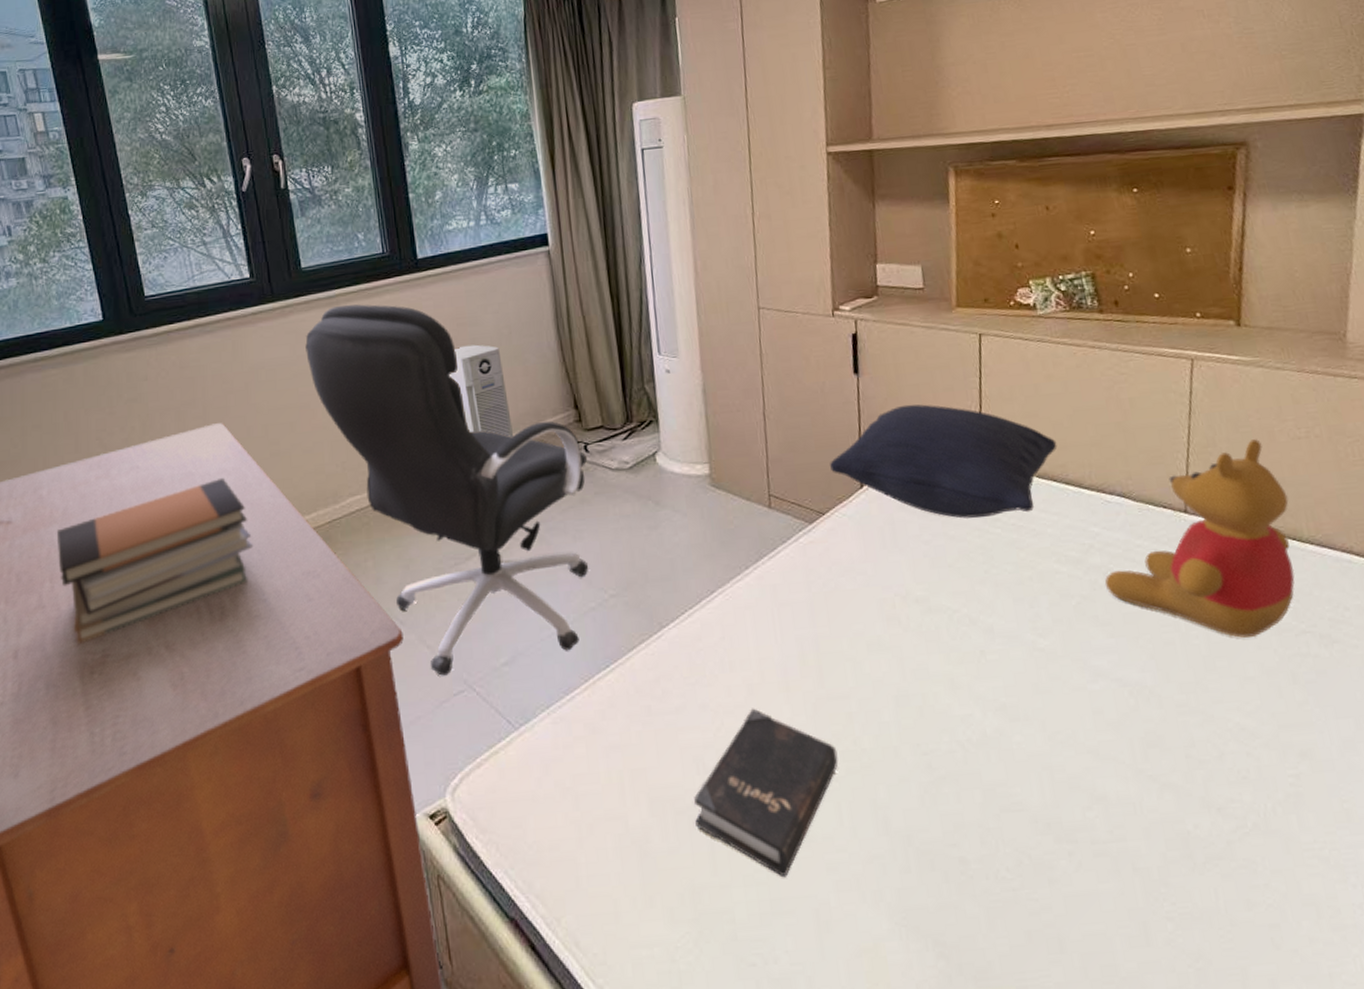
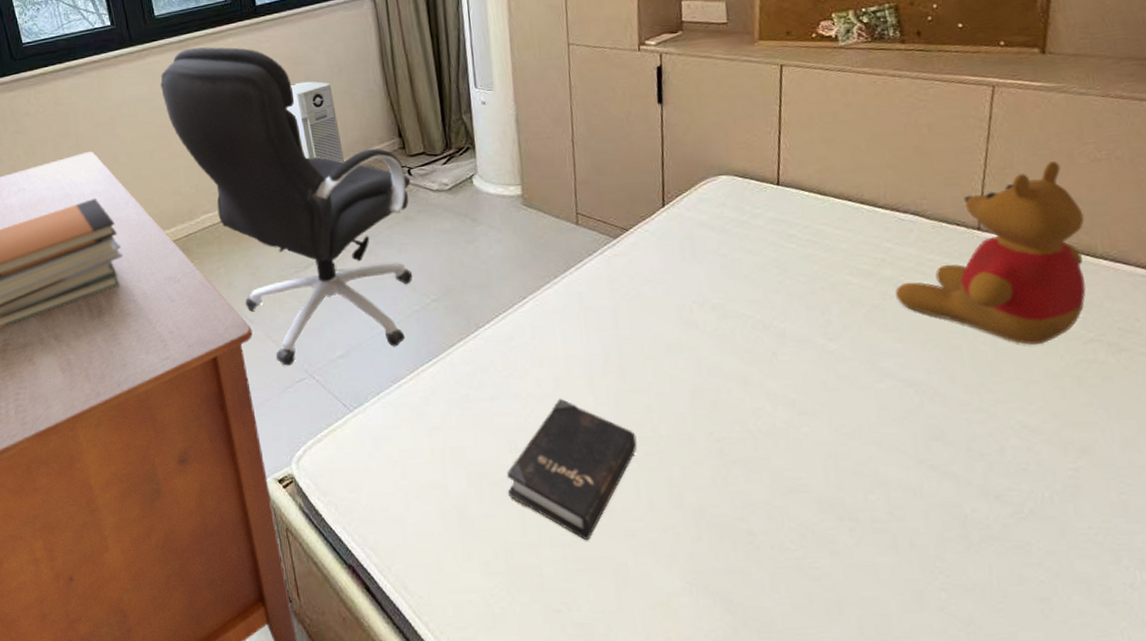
pillow: present [830,404,1058,519] -> none [634,130,854,235]

